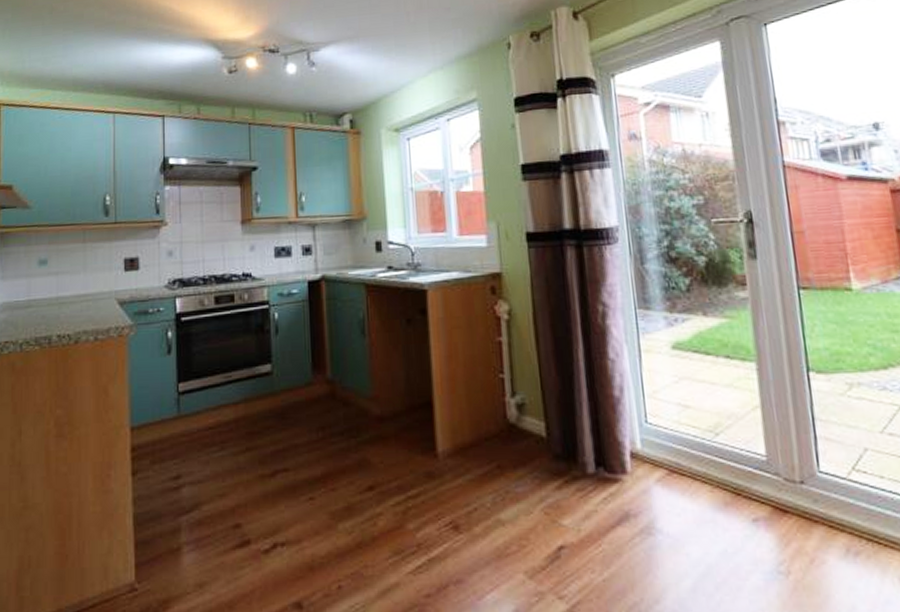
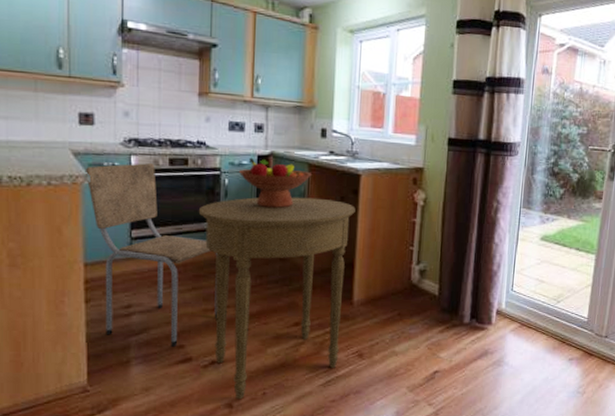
dining chair: none [132,304,276,526] -> present [86,163,218,347]
side table: none [248,323,428,597] -> present [198,197,356,400]
fruit bowl: none [288,284,371,343] -> present [238,157,312,209]

